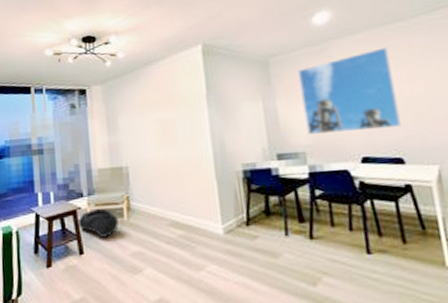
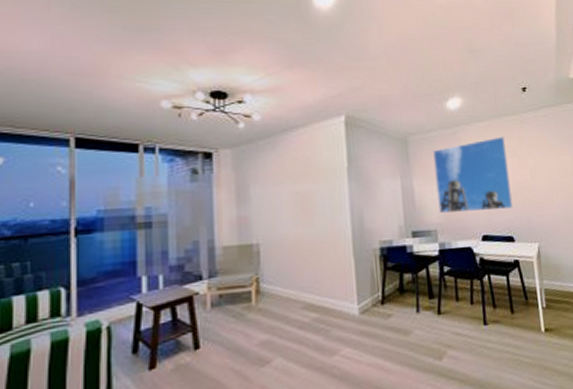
bag: present [78,208,118,238] -> none [194,293,245,327]

